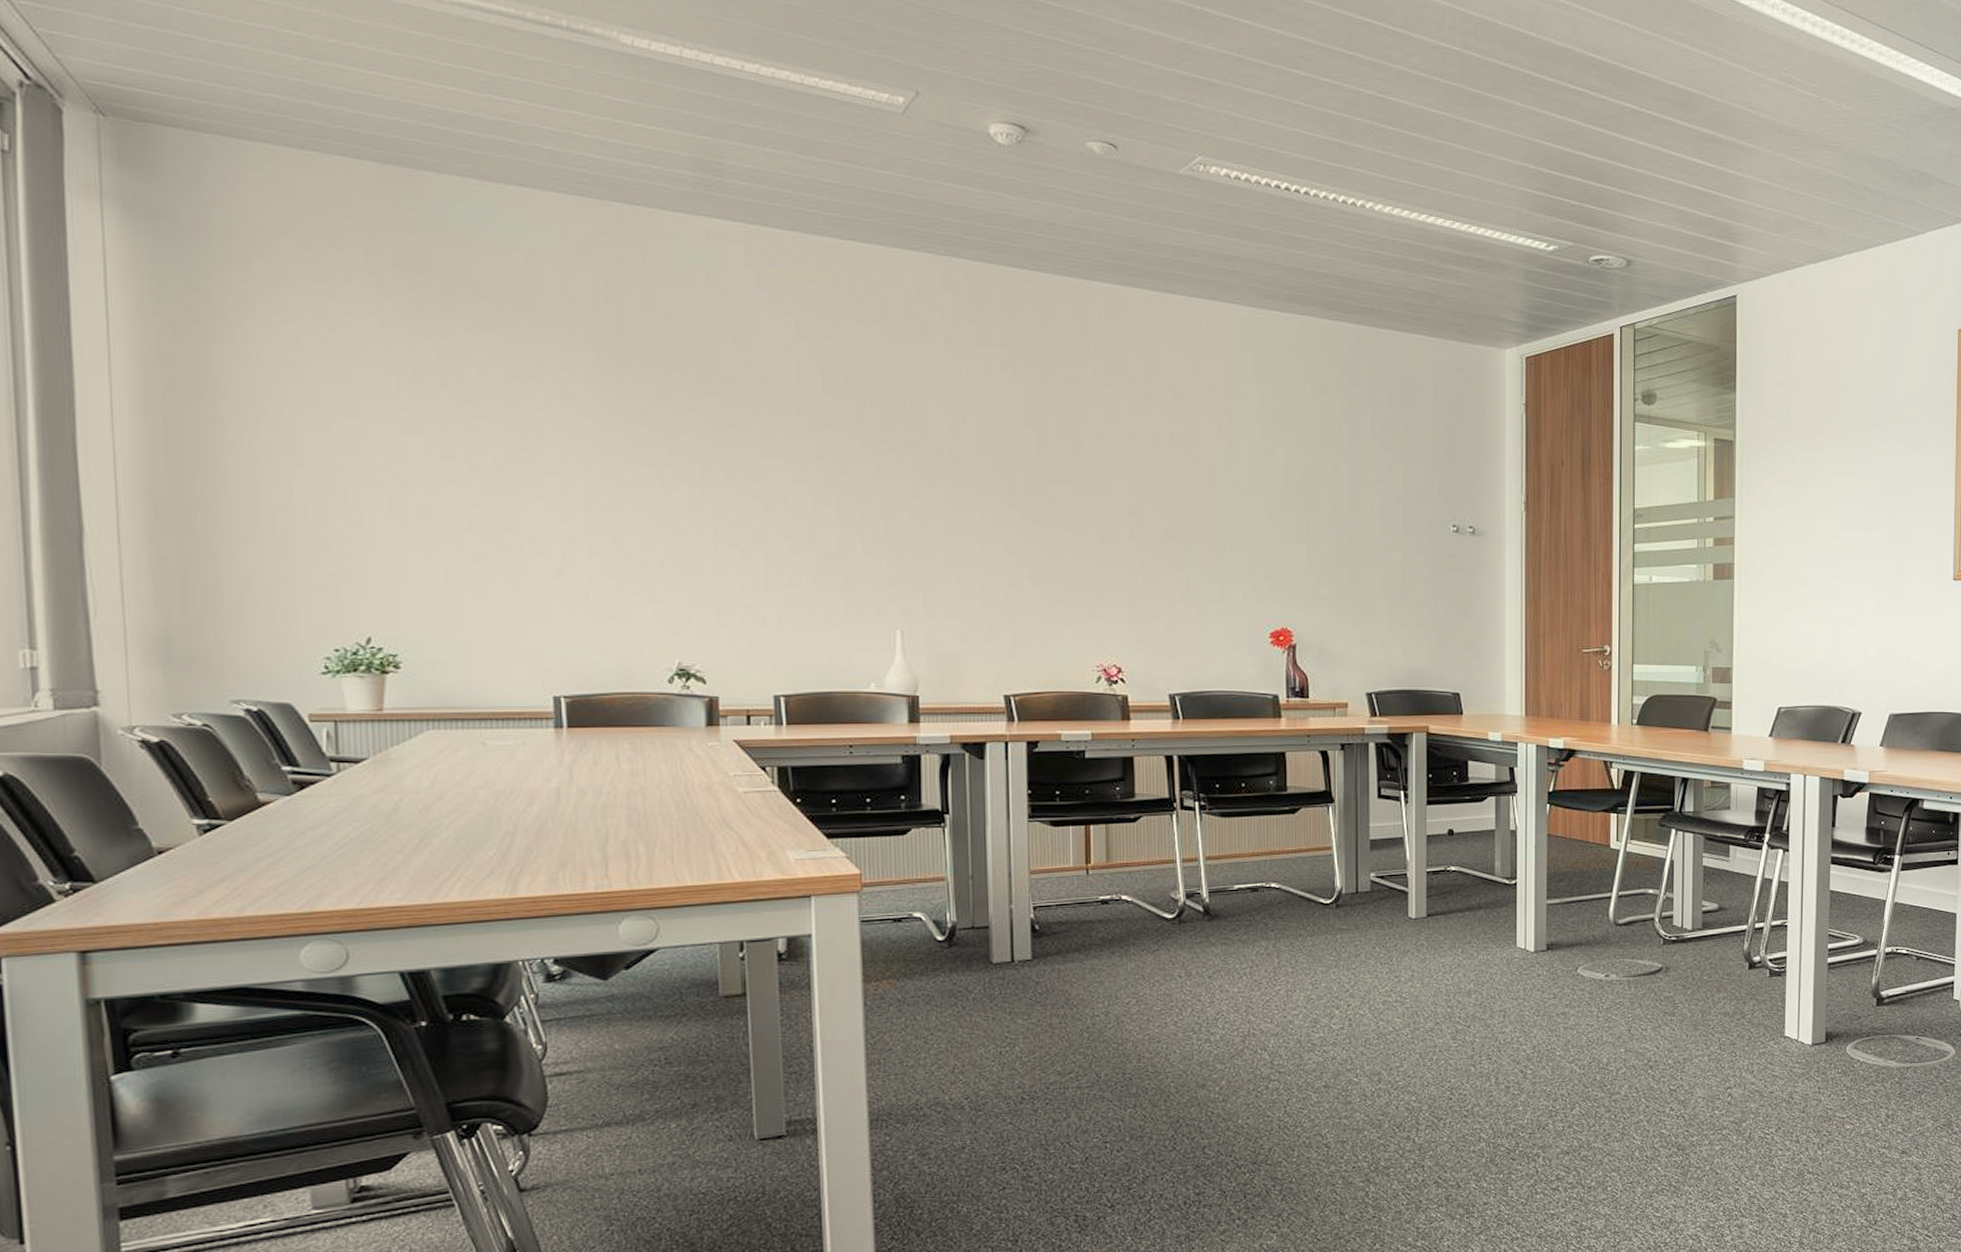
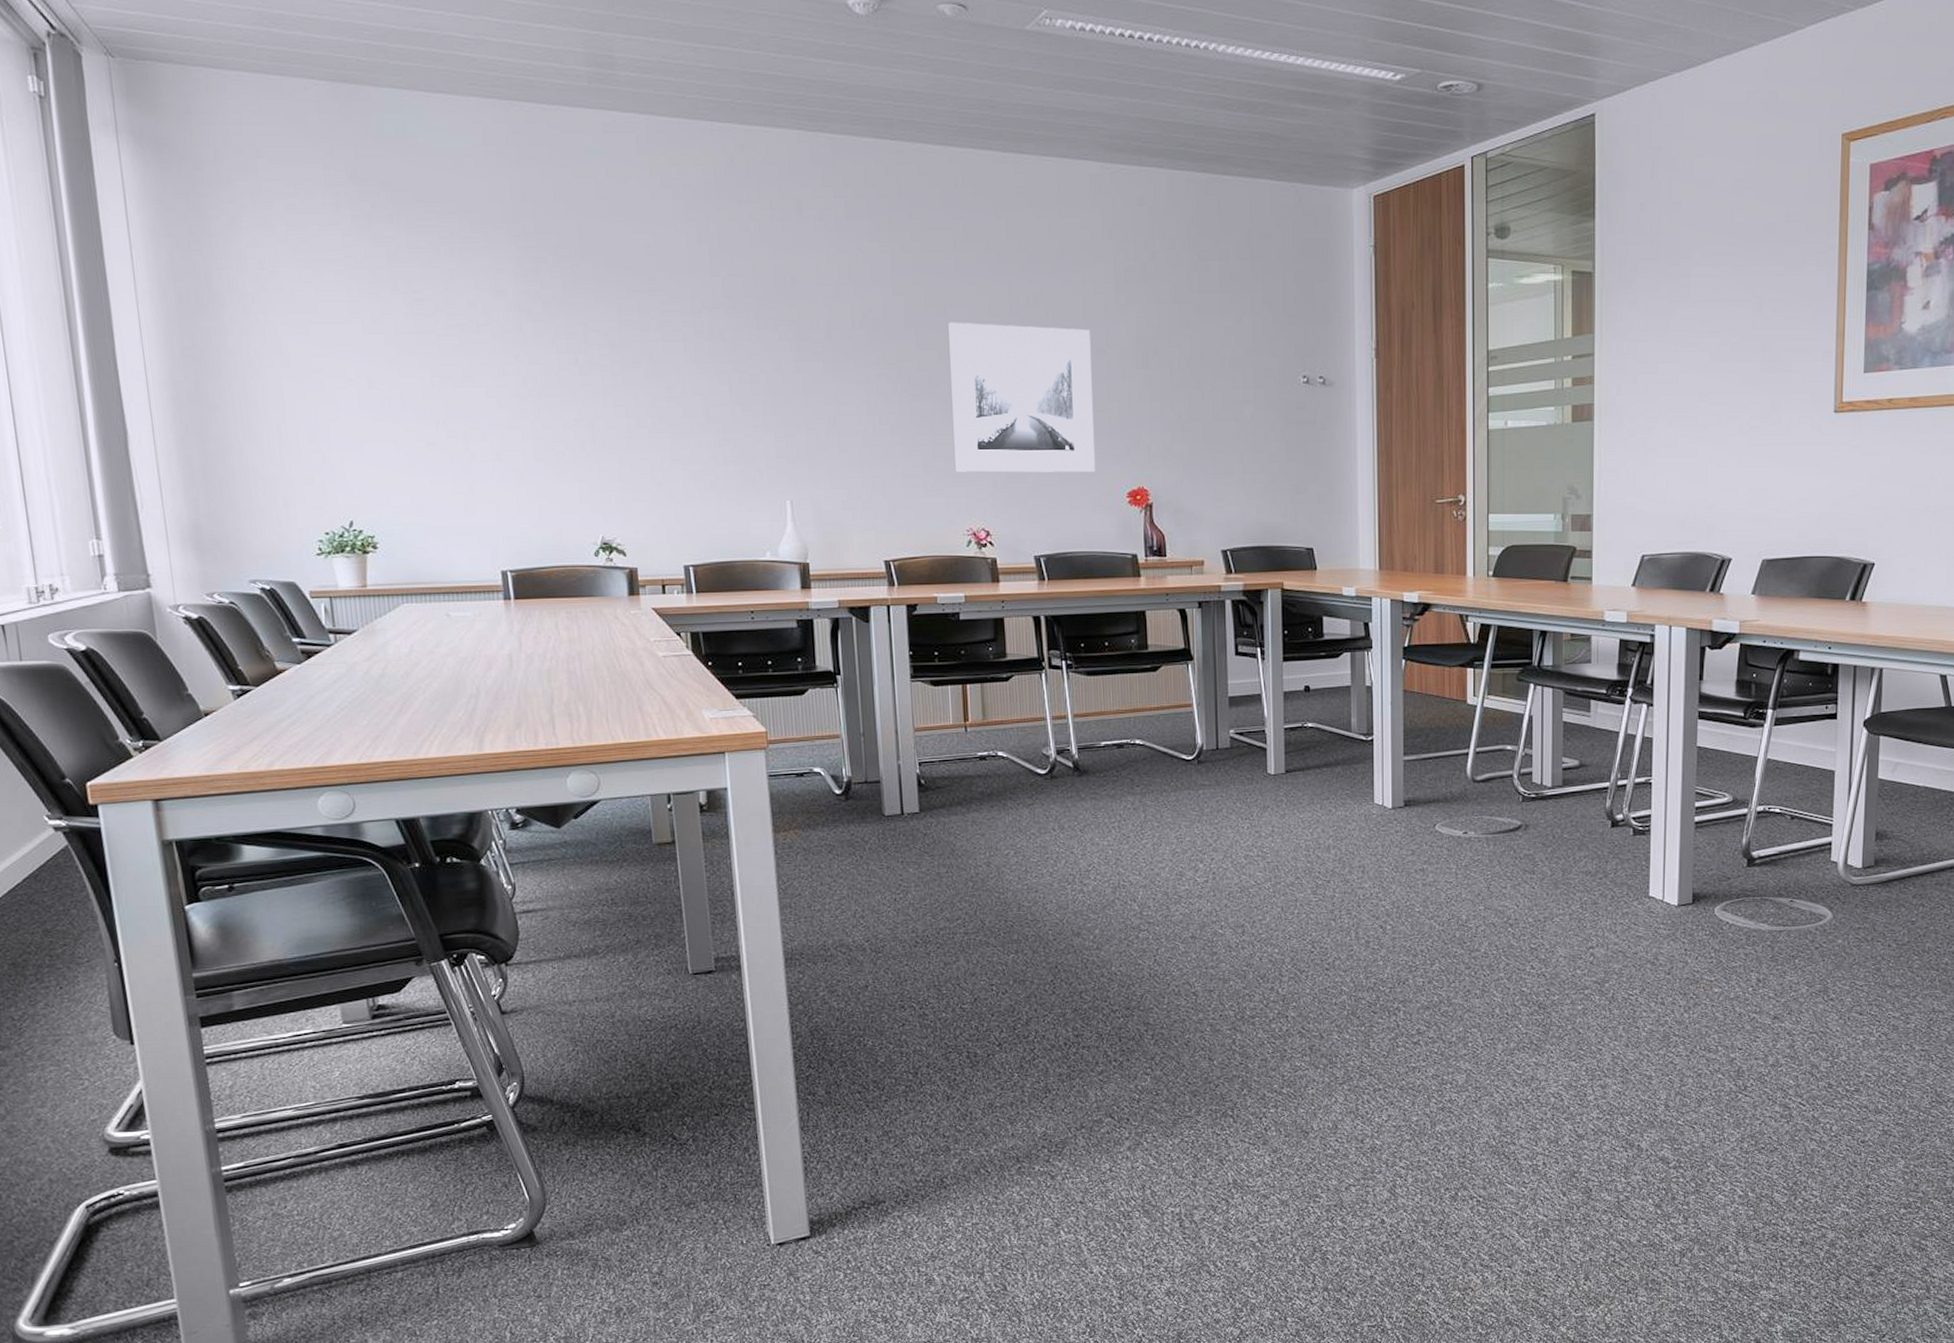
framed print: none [1085,455,1238,611] -> present [948,322,1096,473]

